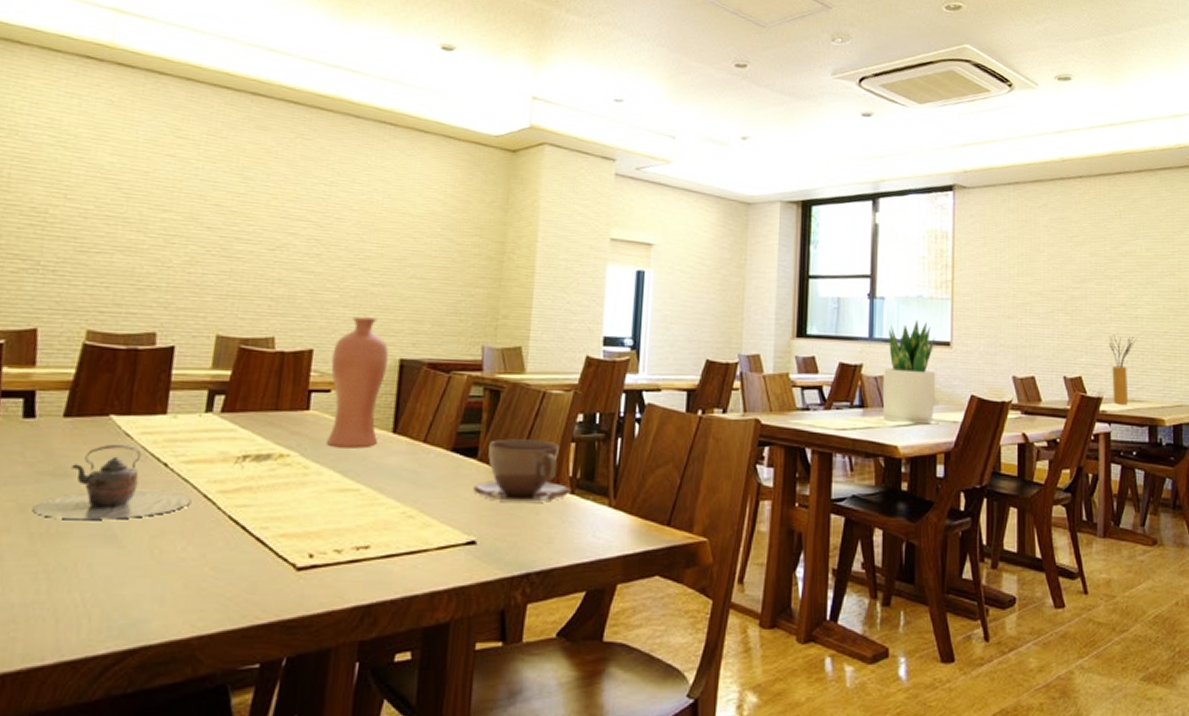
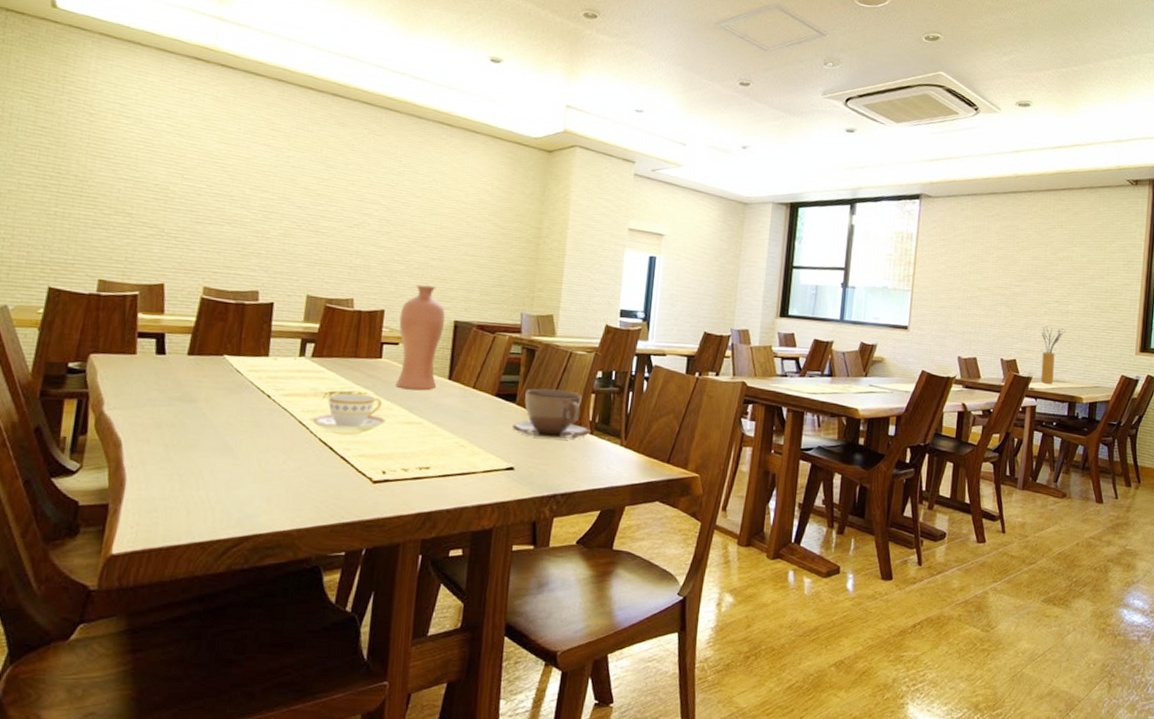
teapot: present [32,443,192,521] -> none [166,378,290,437]
teacup: none [218,456,315,511] -> present [311,393,387,436]
planter: present [882,320,936,425] -> none [848,307,895,393]

